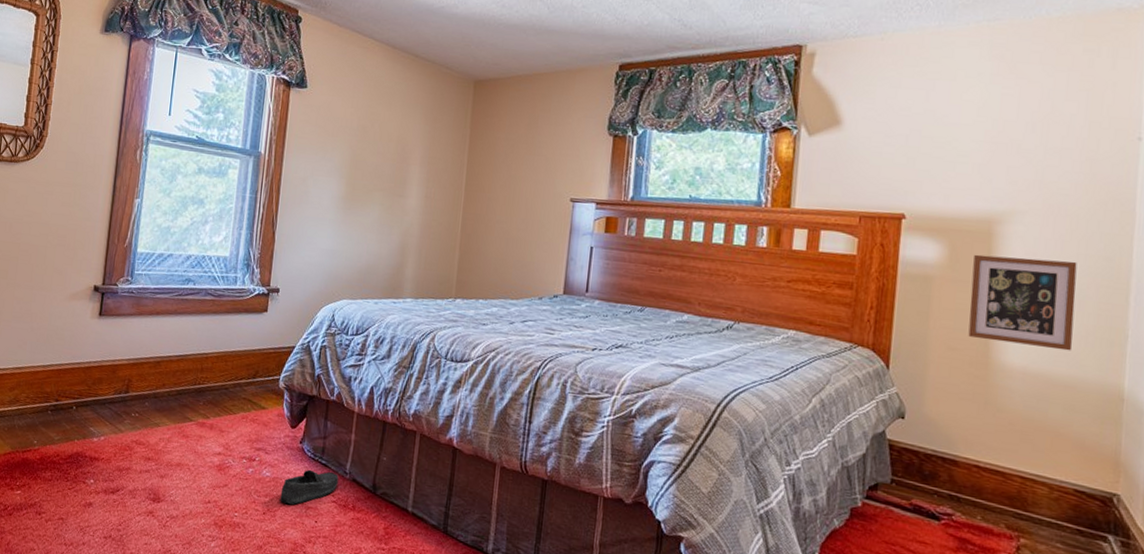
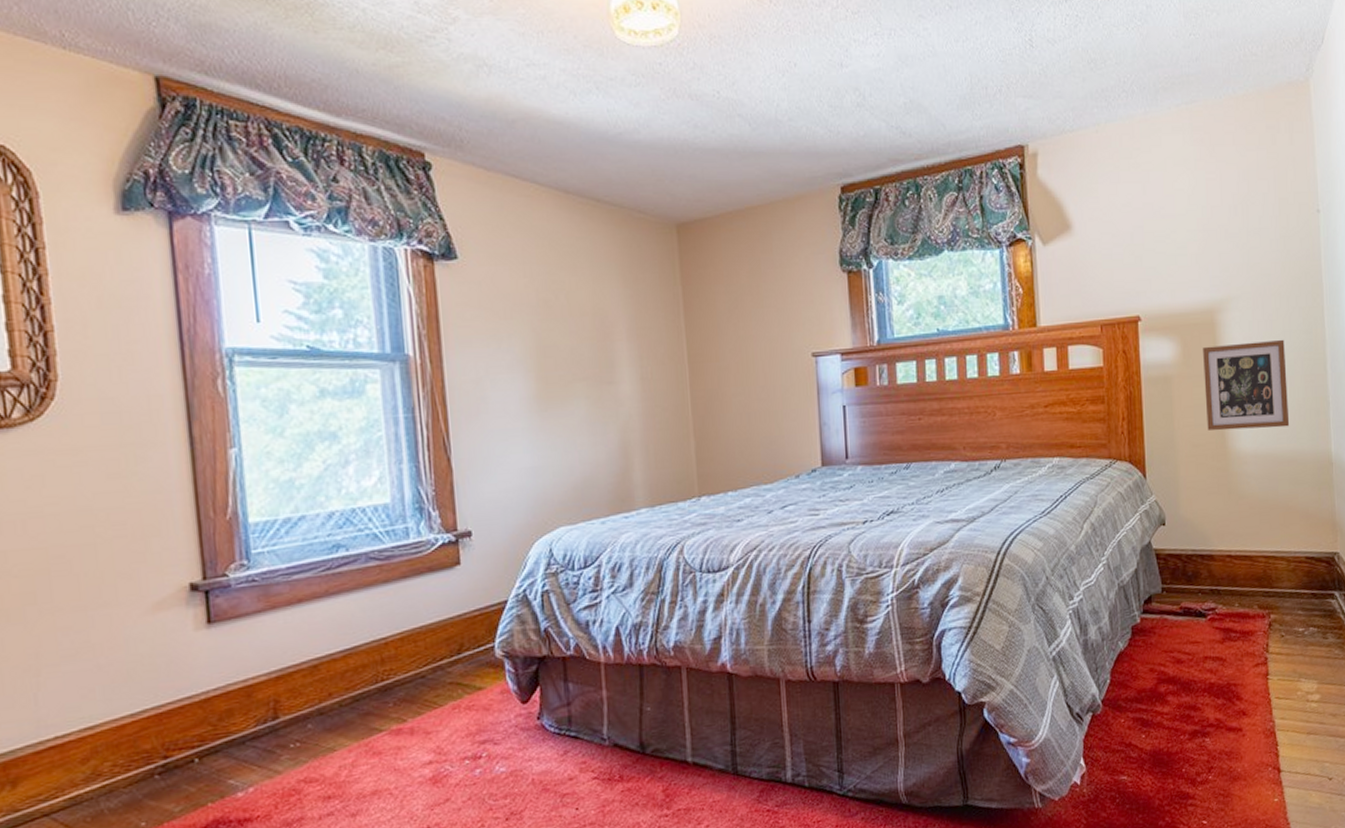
shoe: present [279,469,339,505] -> none [523,742,596,799]

